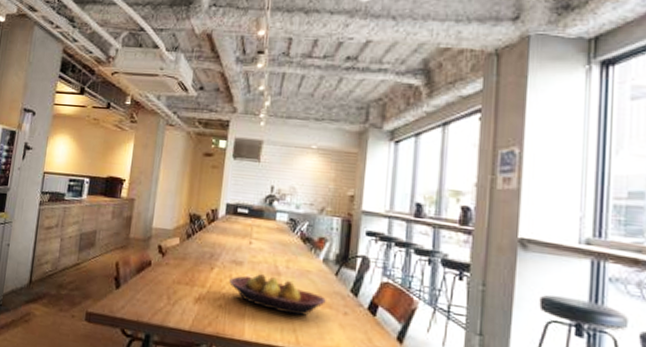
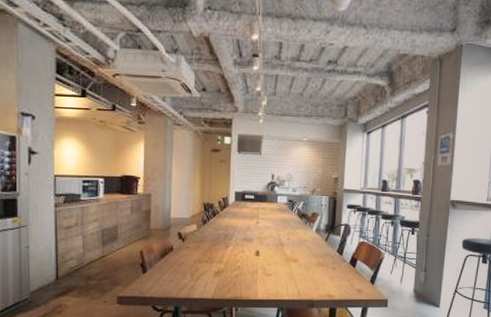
fruit bowl: present [229,273,326,317] -> none [242,246,319,275]

